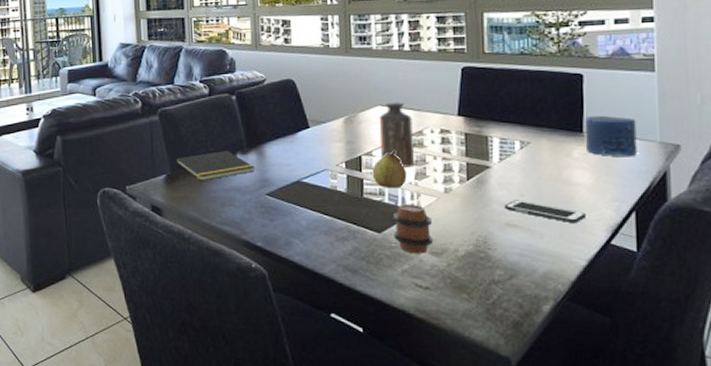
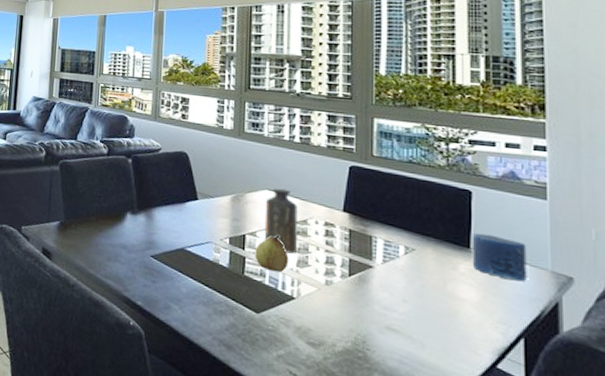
notepad: present [175,151,256,181] -> none [68,207,144,234]
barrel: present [393,204,432,254] -> none [272,288,310,343]
cell phone: present [504,200,586,224] -> none [386,304,471,340]

